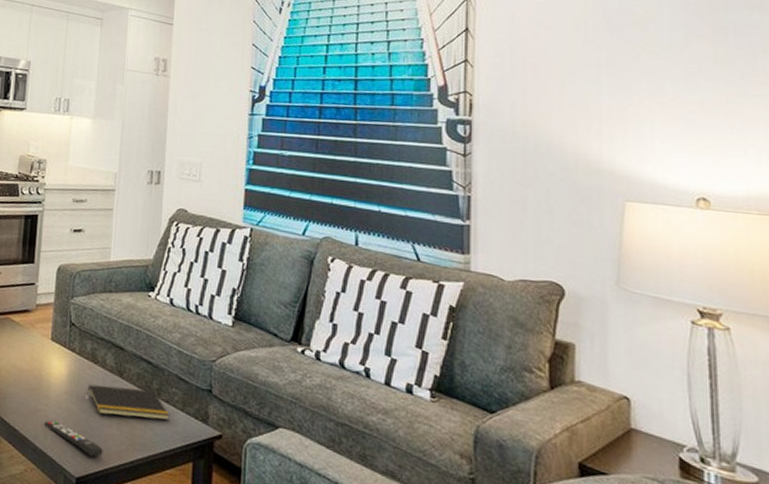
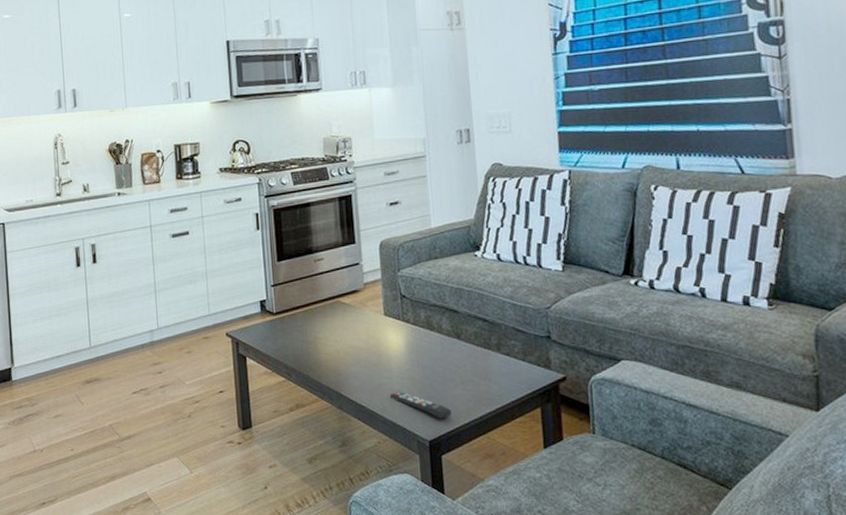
notepad: present [87,384,170,421] -> none [427,346,513,377]

